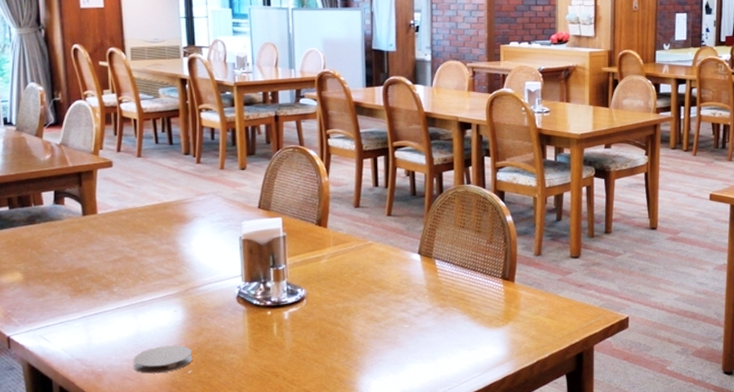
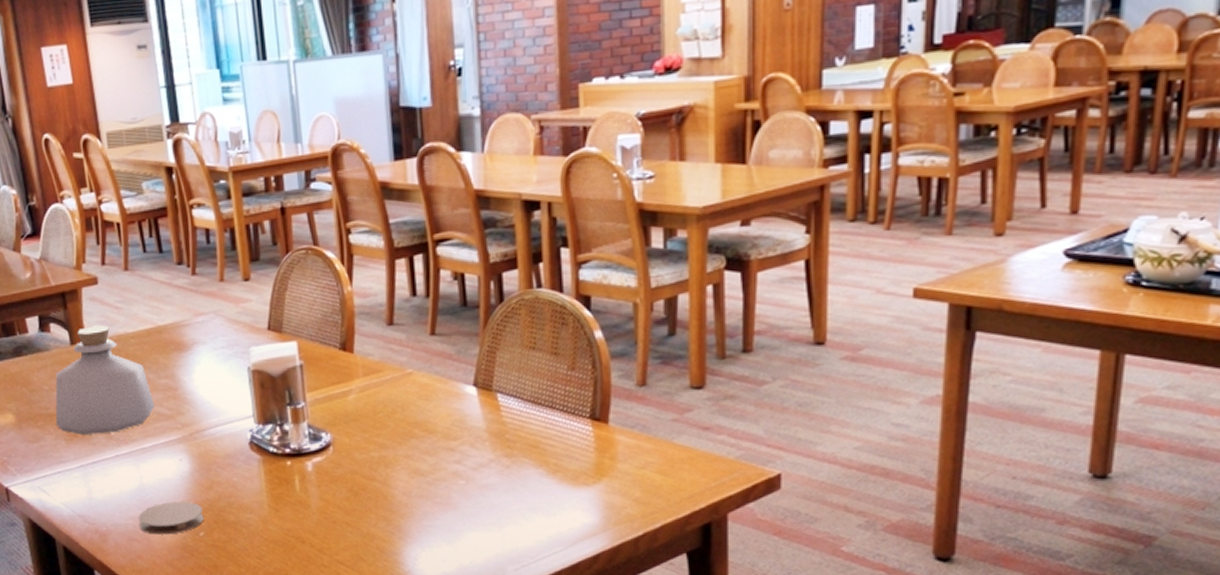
bottle: none [62,200,156,291] -> present [55,325,155,435]

